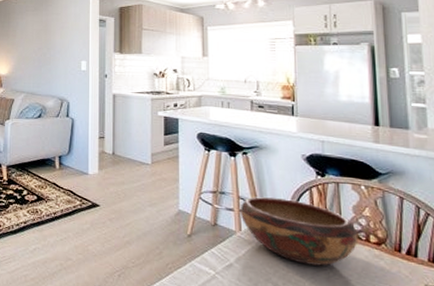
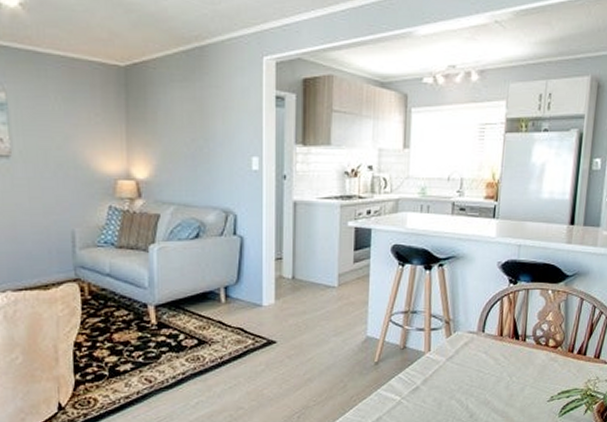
decorative bowl: present [240,196,359,266] -> none [430,312,539,377]

